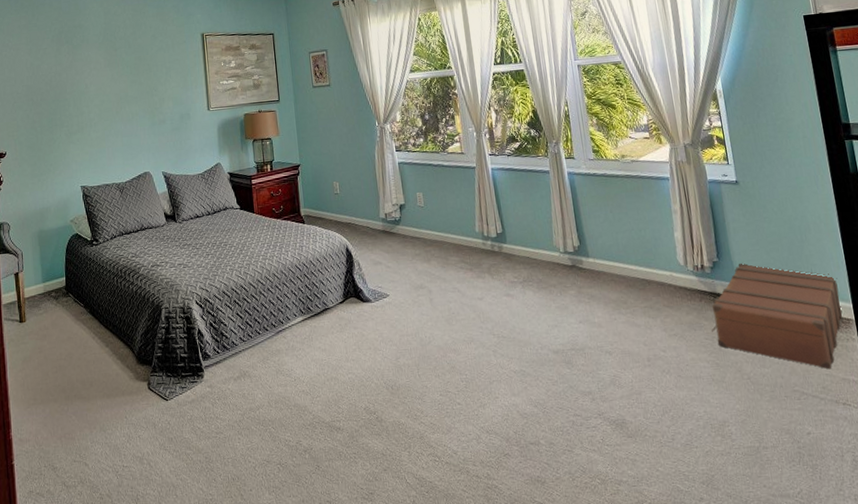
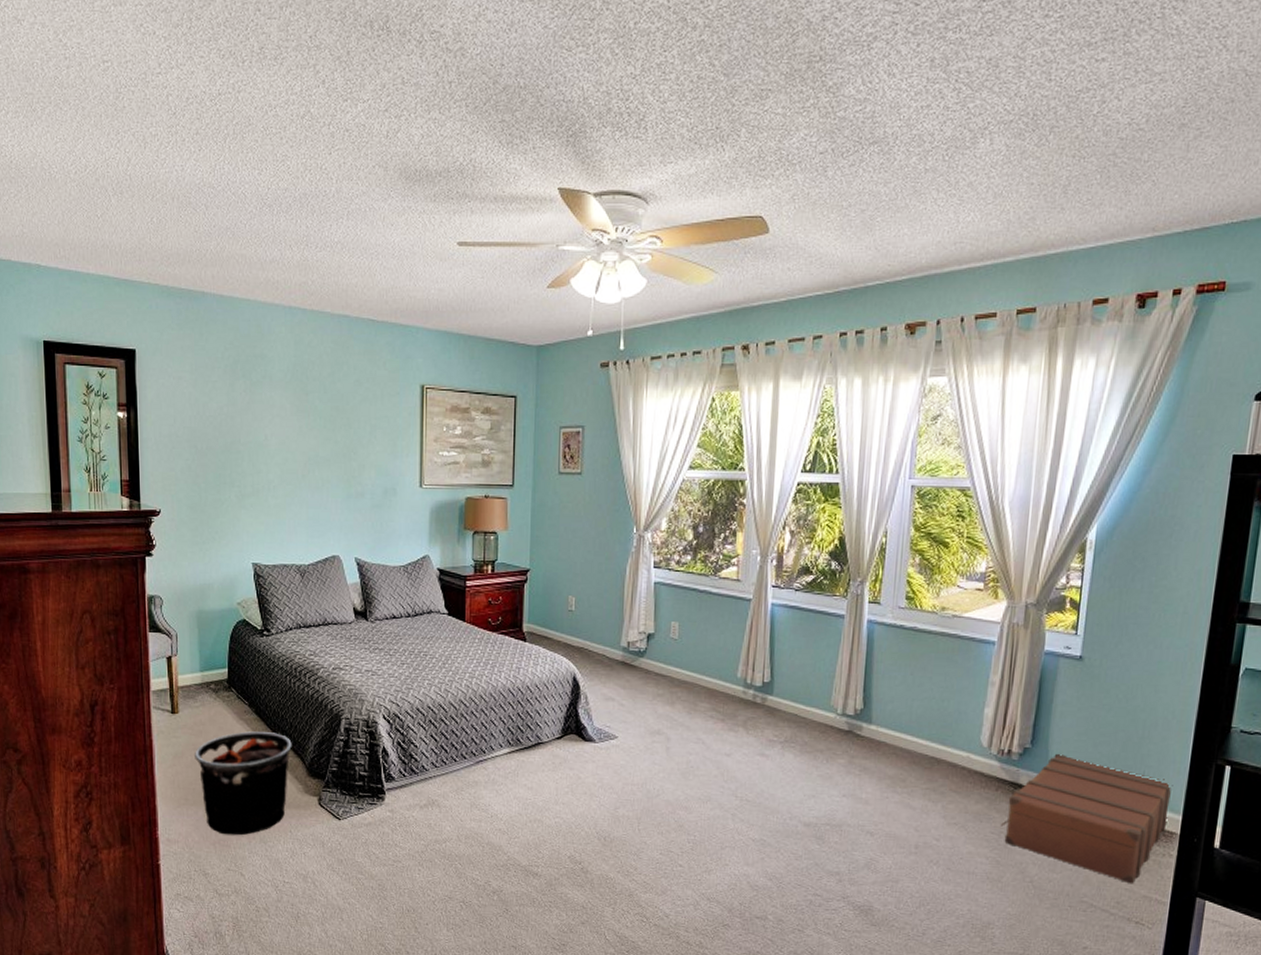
trash bin: none [41,328,122,428] -> present [195,731,292,835]

